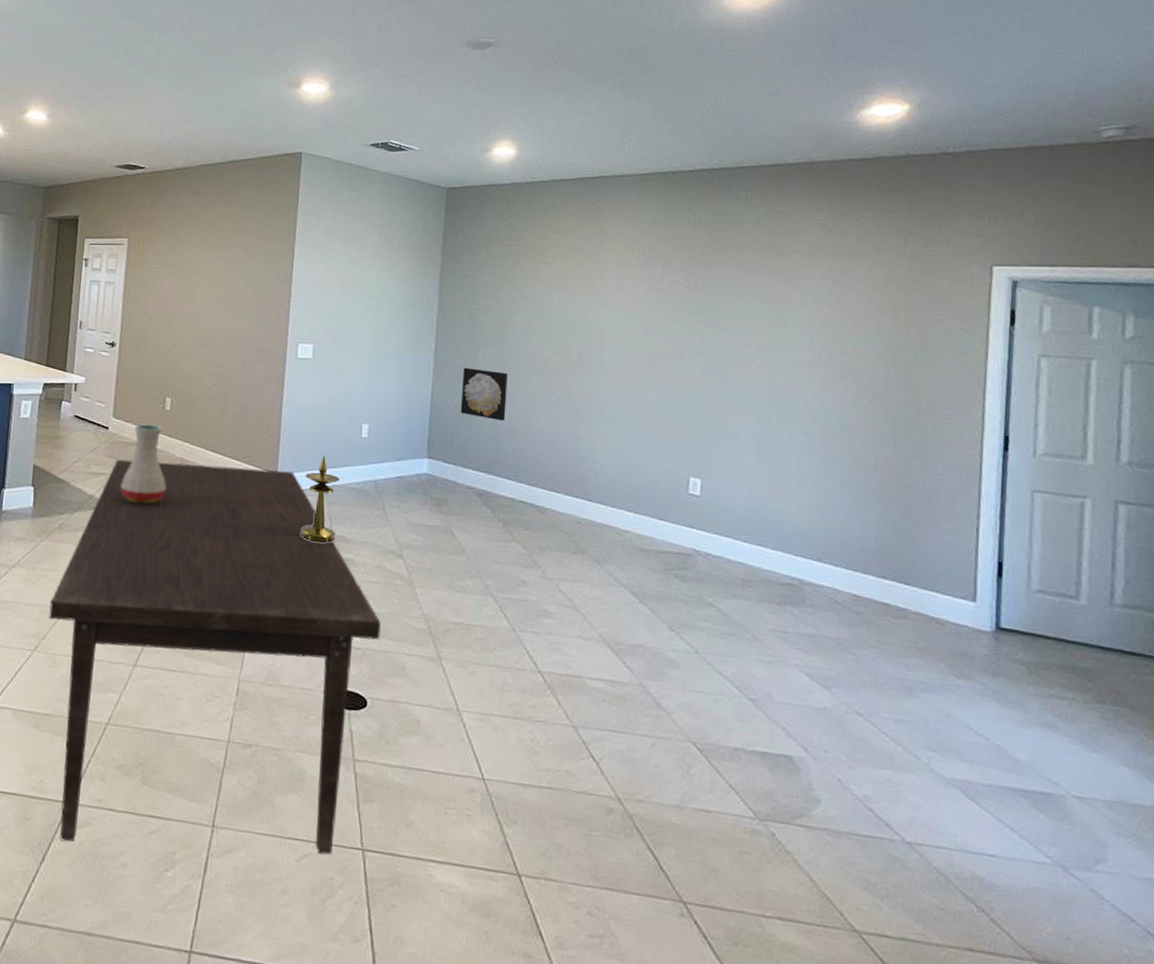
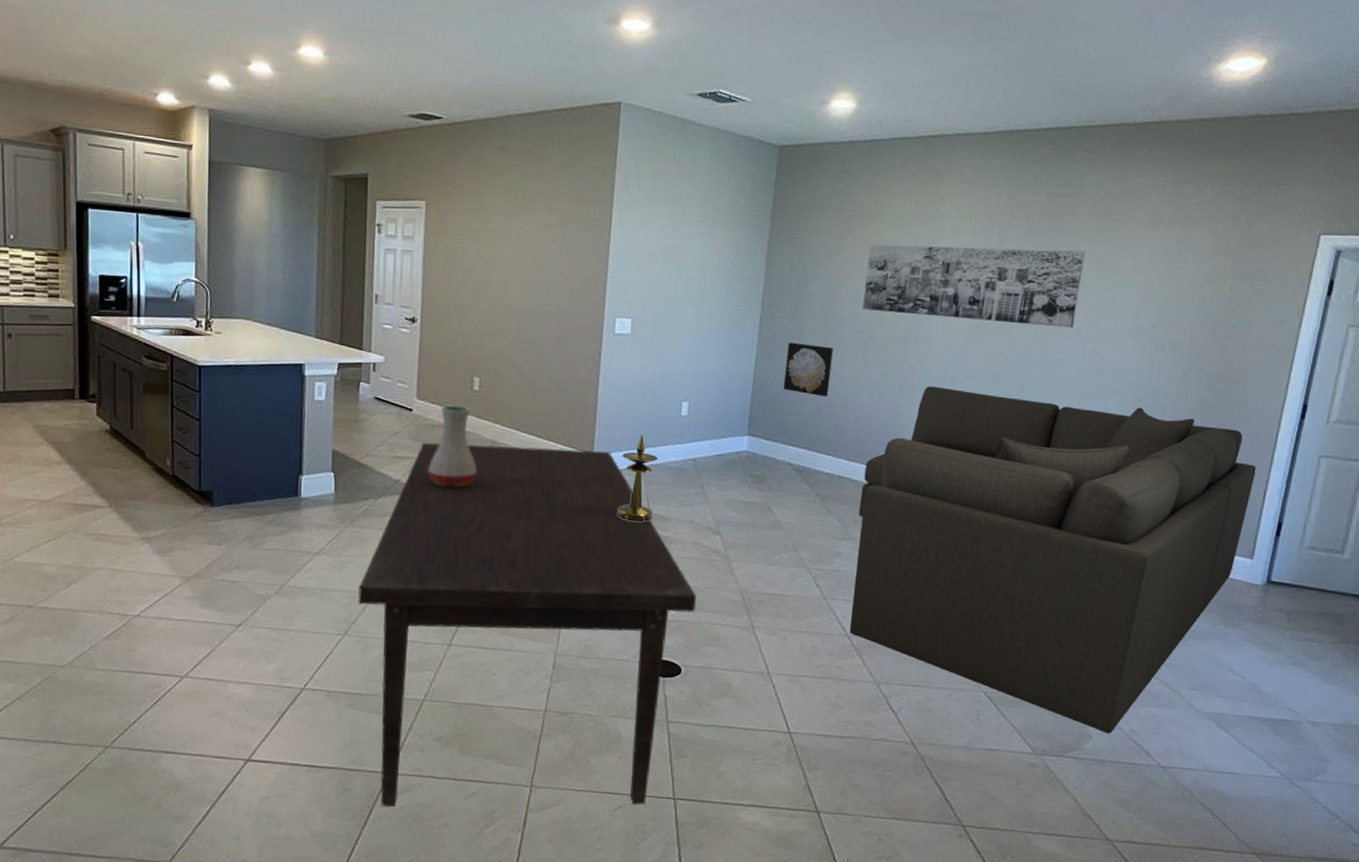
wall art: none [534,276,751,356] -> present [863,244,1085,328]
sofa: none [541,411,964,799] -> present [849,386,1257,734]

